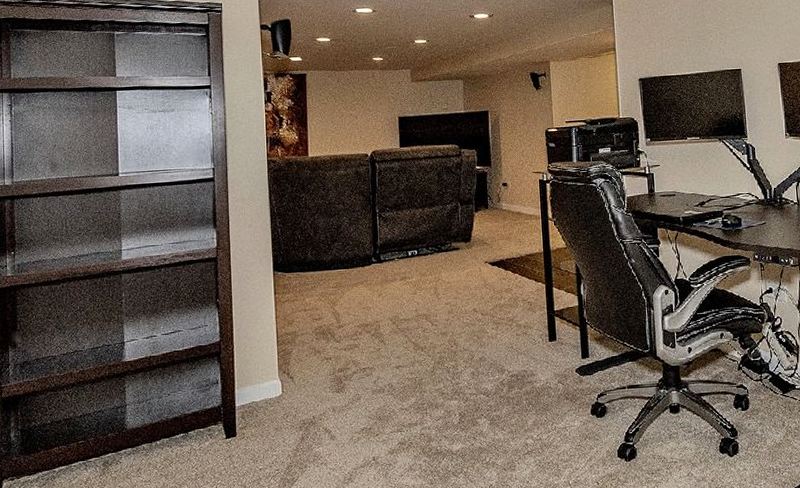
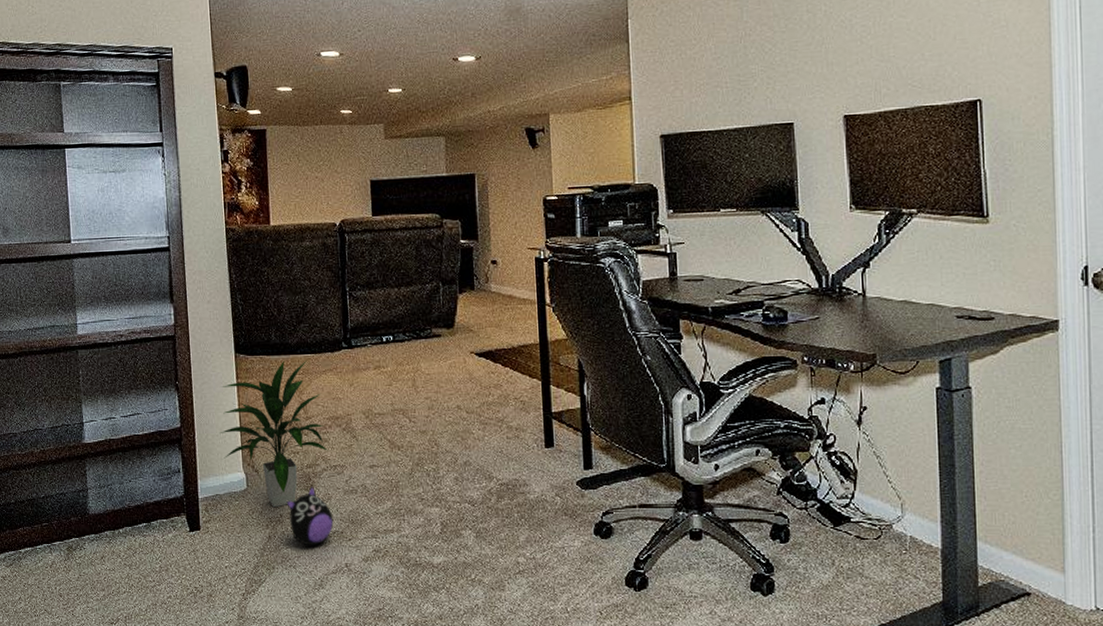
indoor plant: none [257,274,358,411] -> present [220,359,328,508]
plush toy: none [319,387,363,444] -> present [286,485,334,546]

